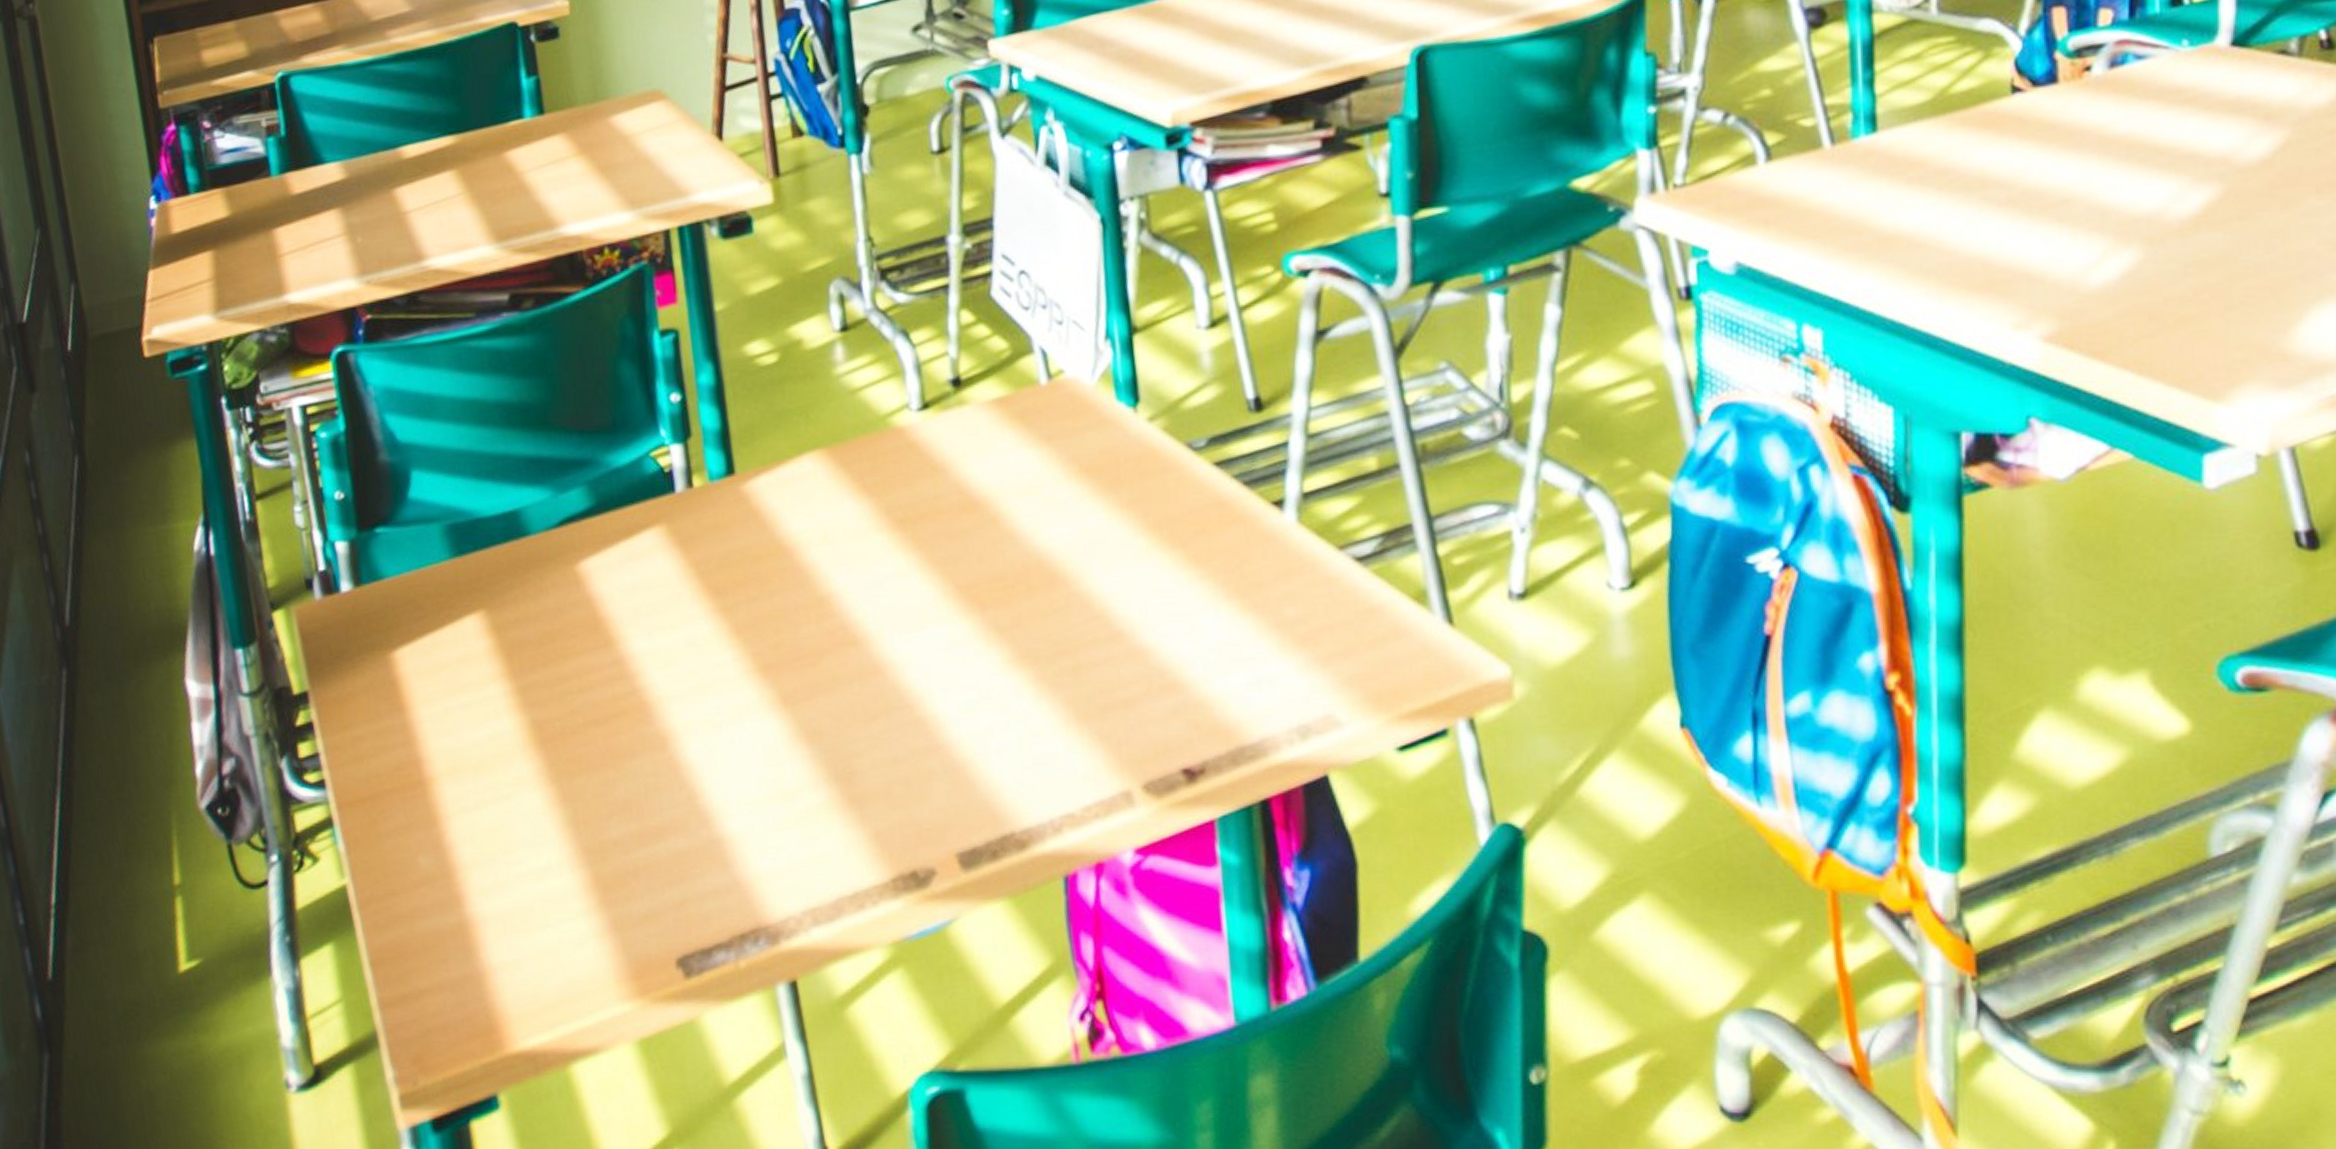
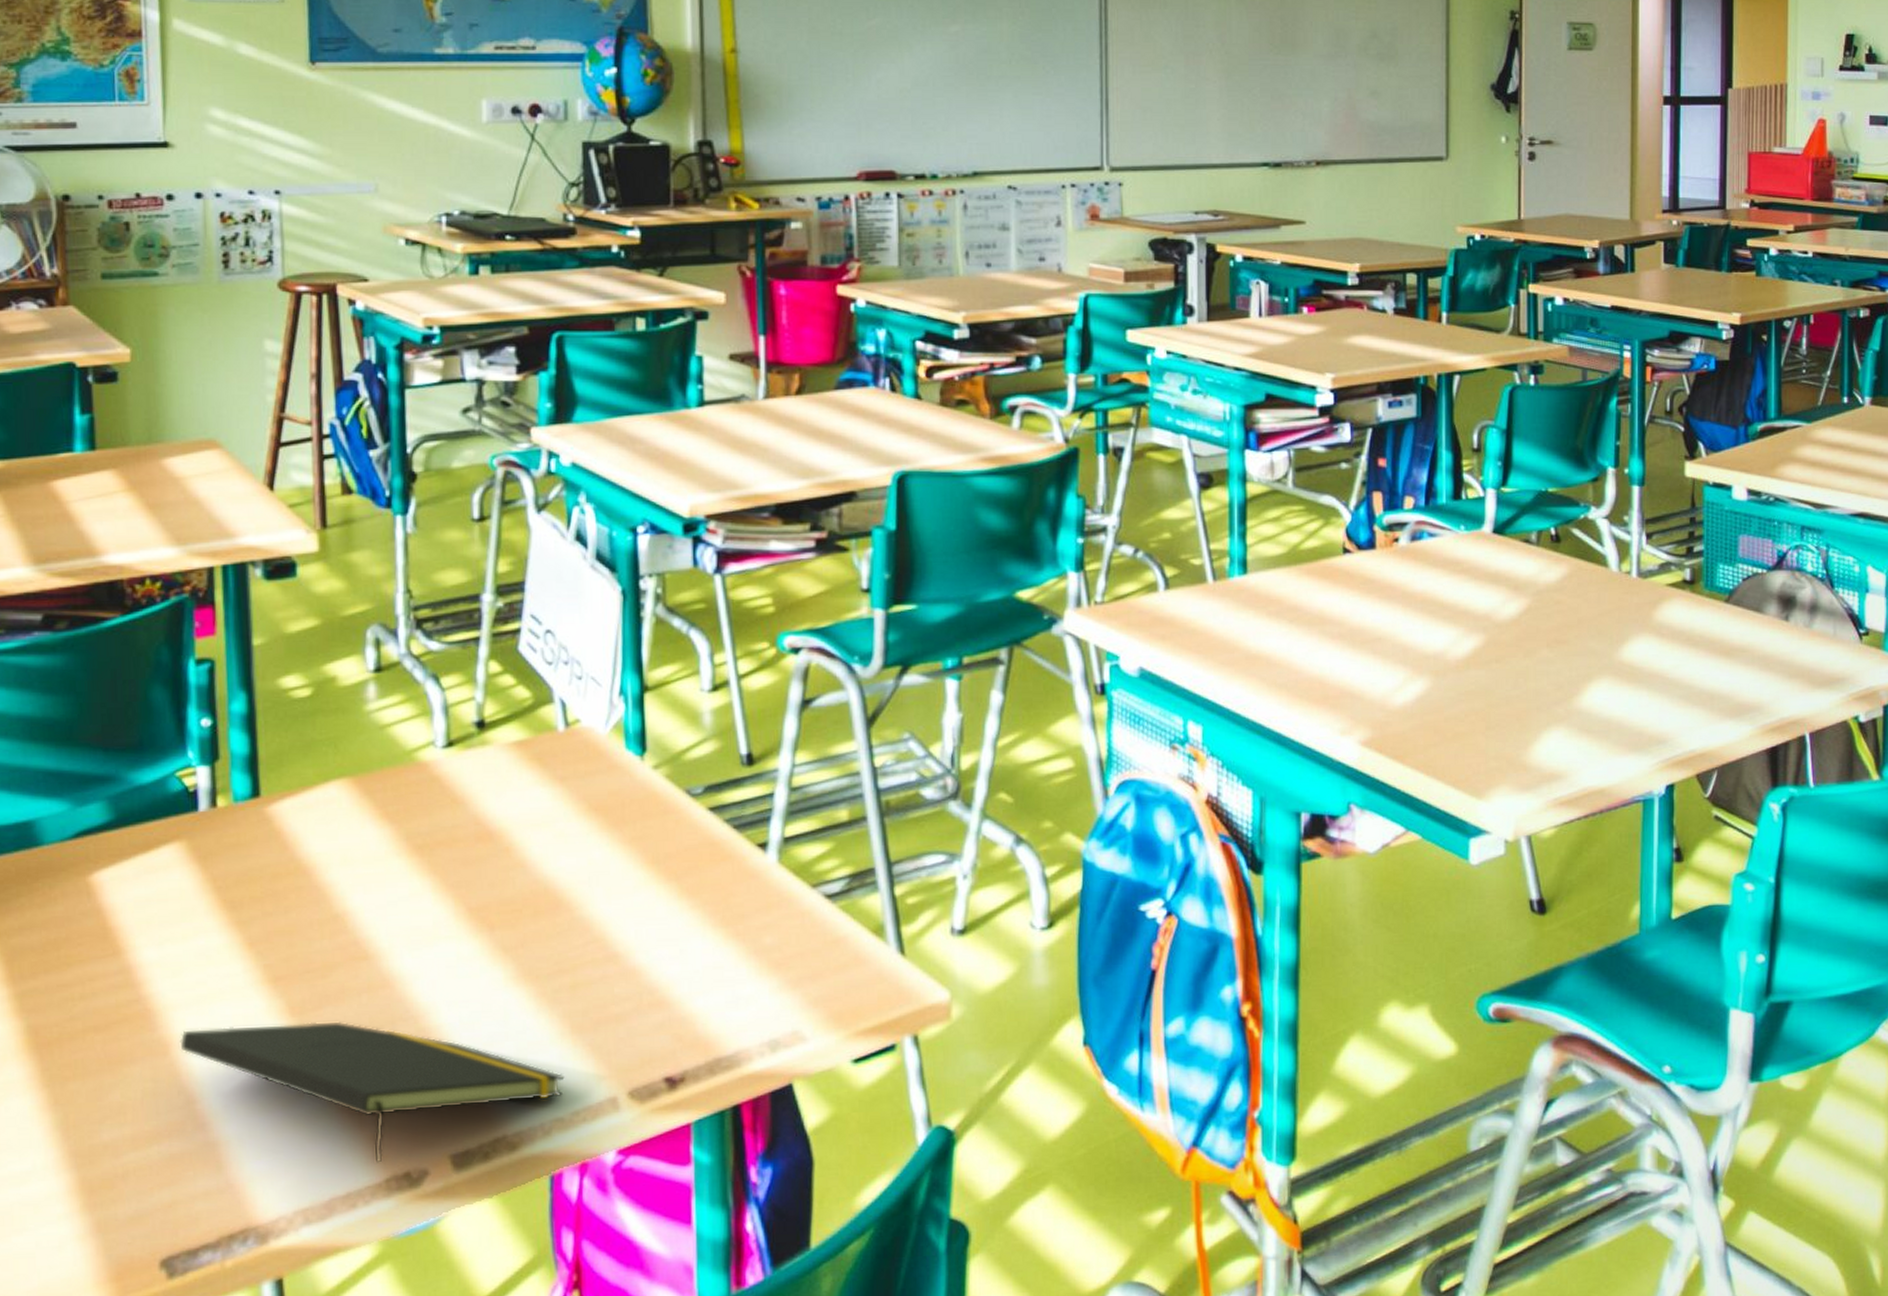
notepad: none [676,711,1073,862] -> present [179,1021,565,1163]

